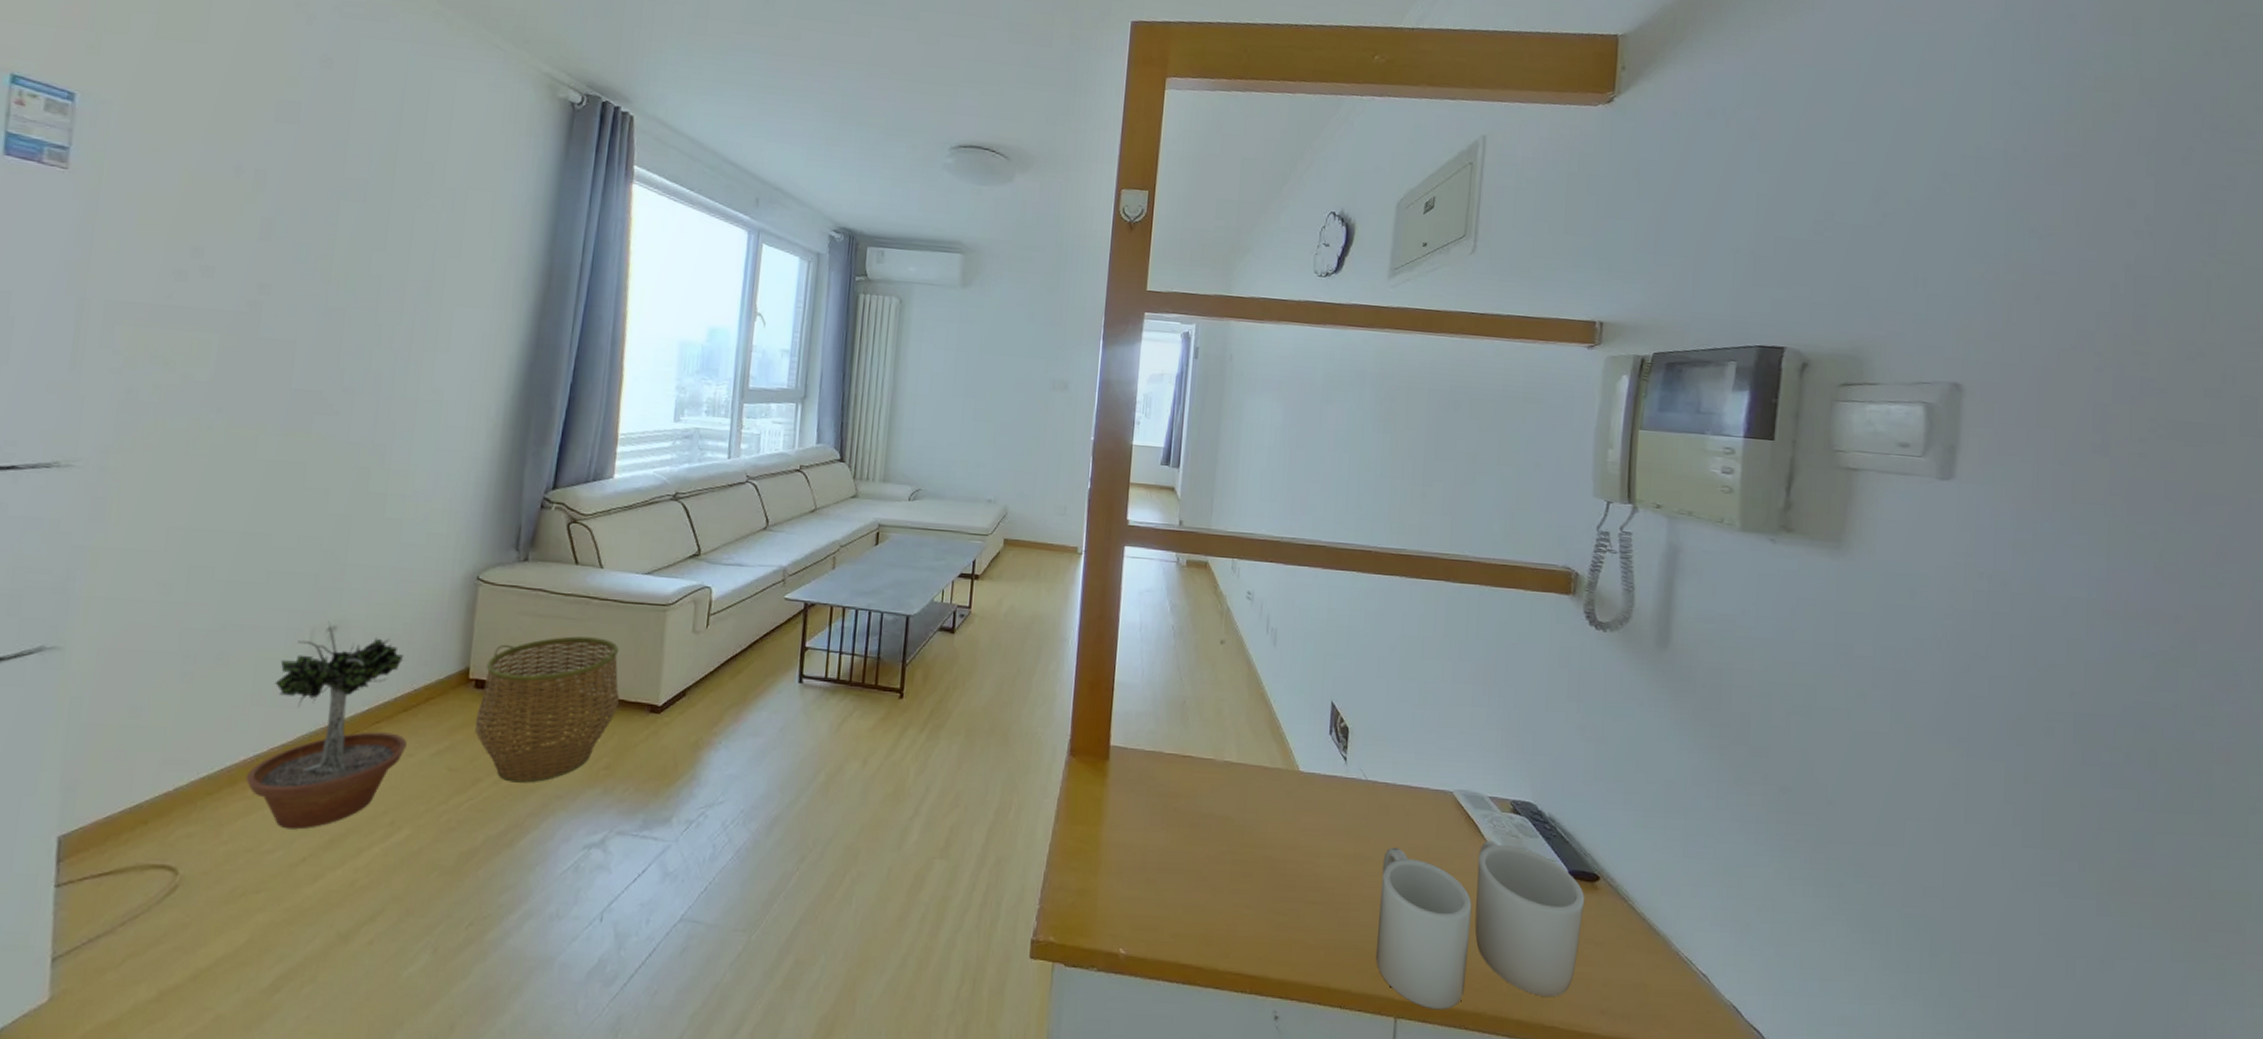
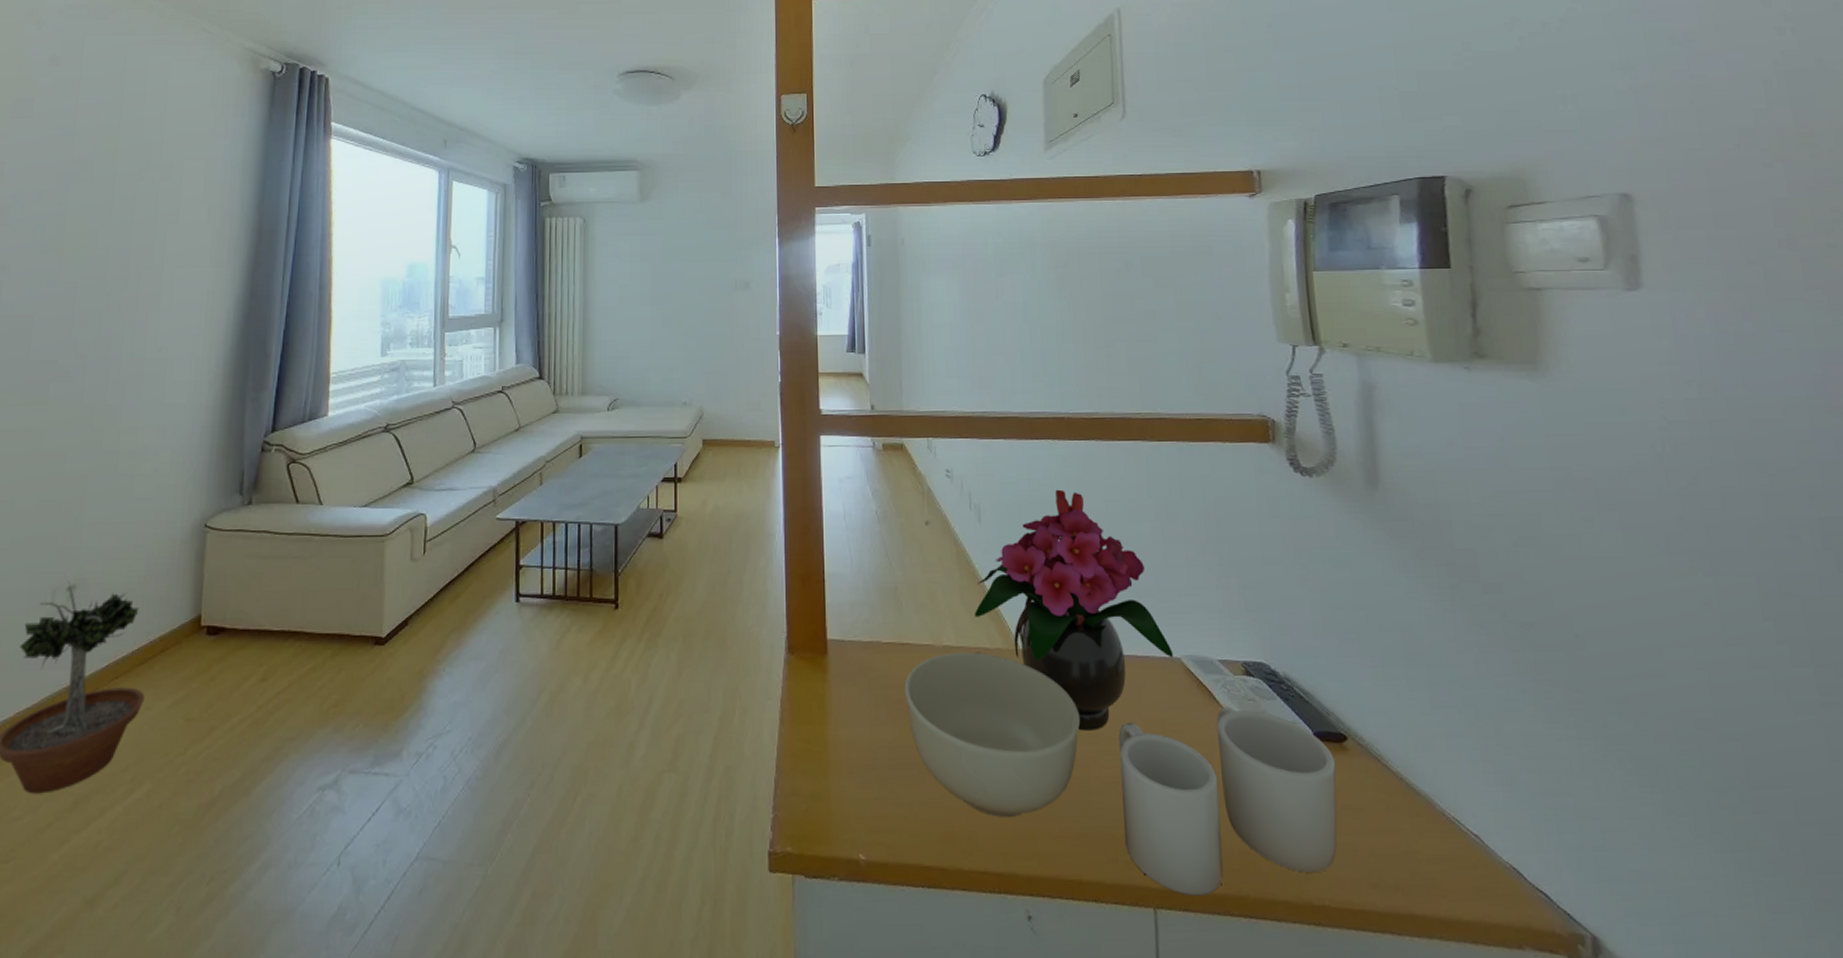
basket: present [475,636,619,783] -> none [208,574,344,728]
bowl: none [1181,768,1349,927] -> present [904,652,1081,818]
potted flower: none [1259,621,1446,853] -> present [975,489,1173,731]

